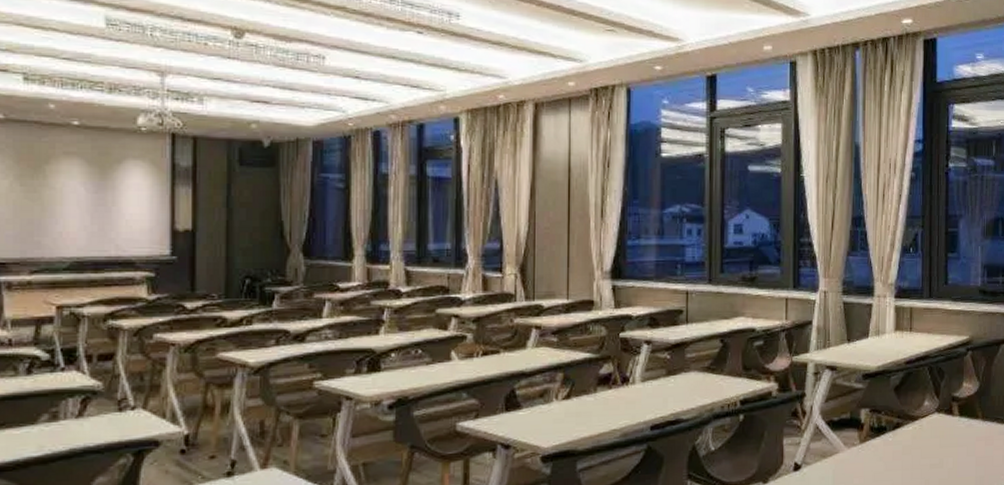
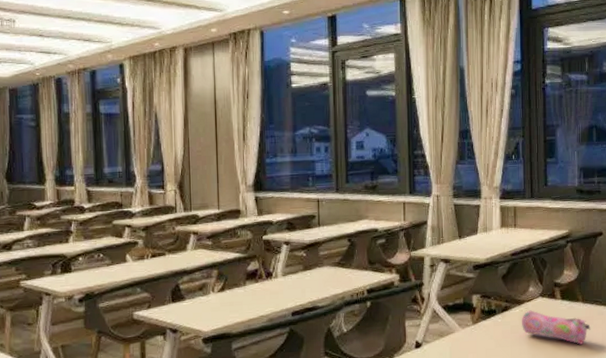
pencil case: none [914,428,990,469] -> present [521,310,590,345]

